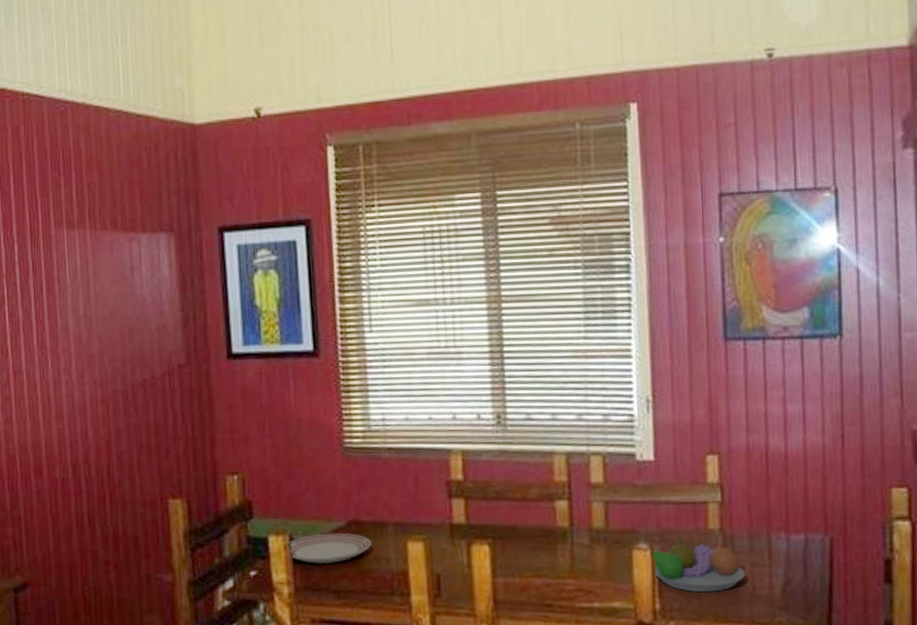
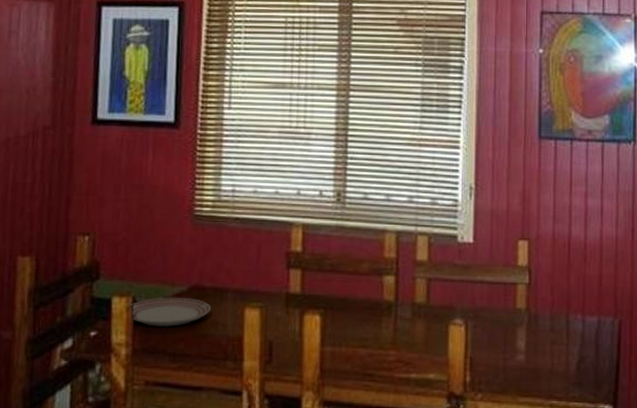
fruit bowl: present [651,538,746,593] -> none [465,315,546,367]

